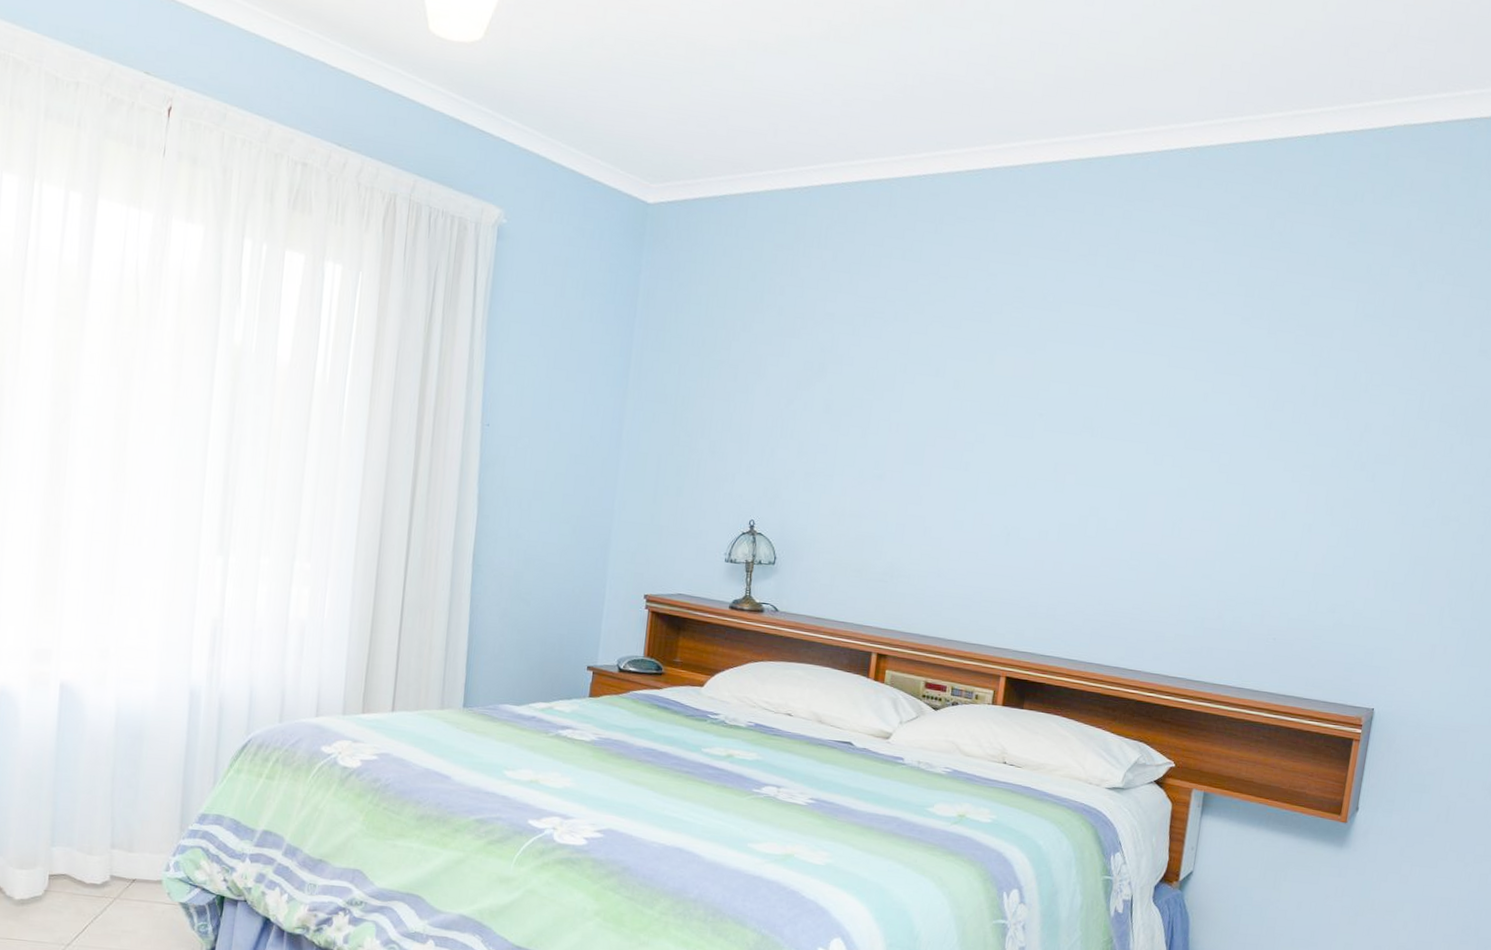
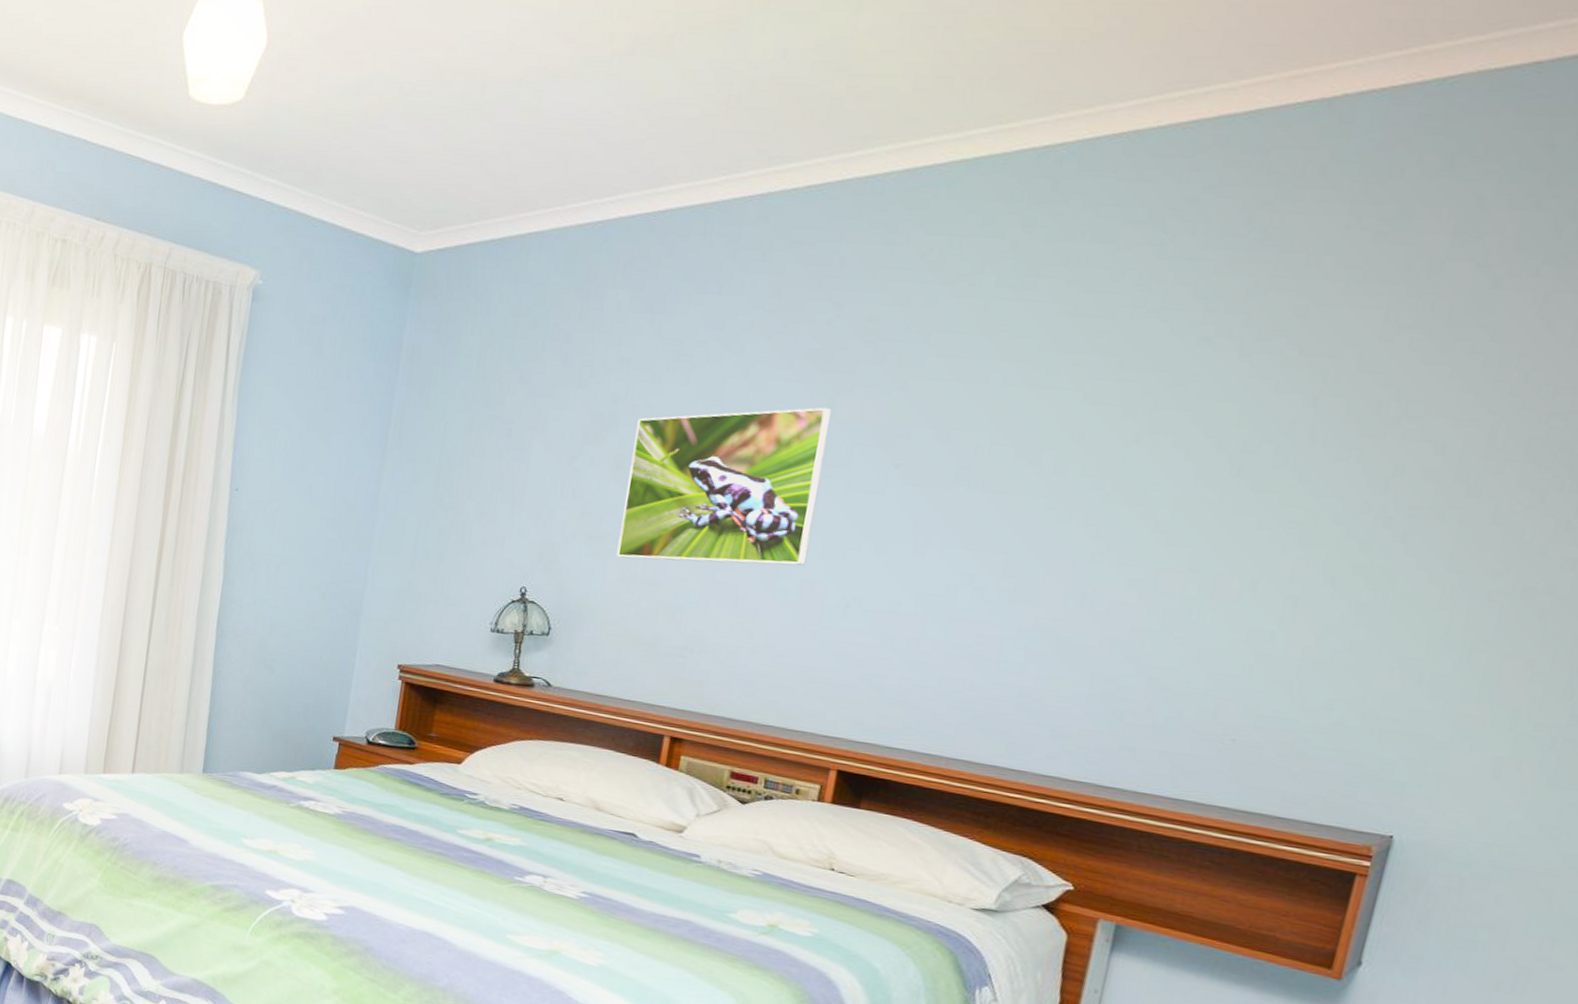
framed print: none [828,363,991,500] -> present [616,407,831,566]

